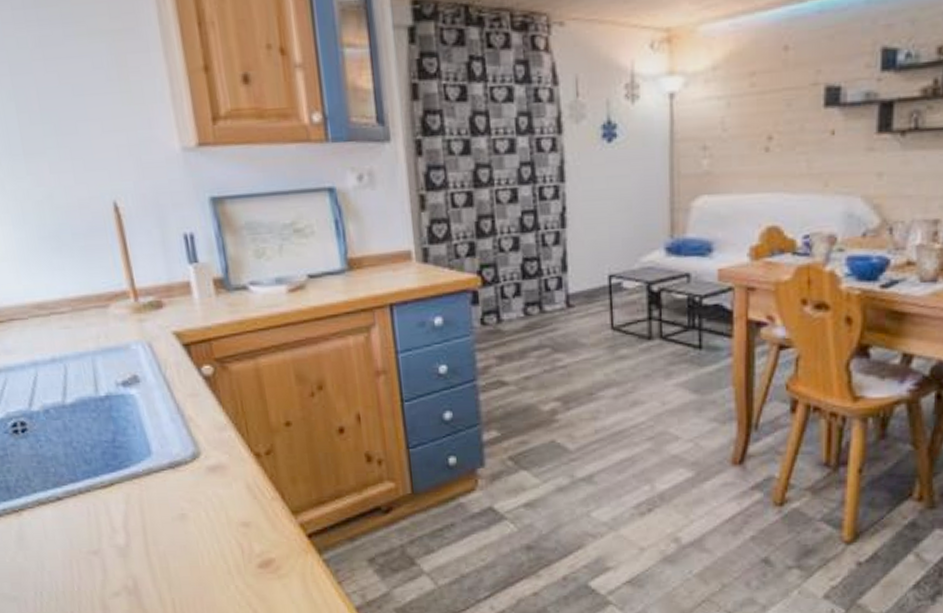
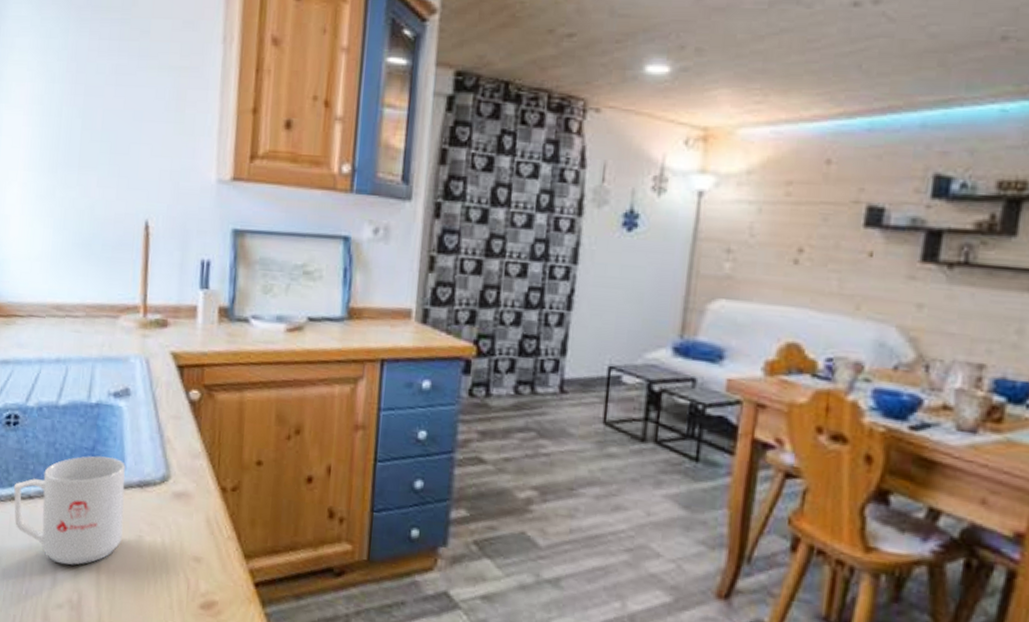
mug: none [38,444,165,556] -> present [13,455,125,565]

